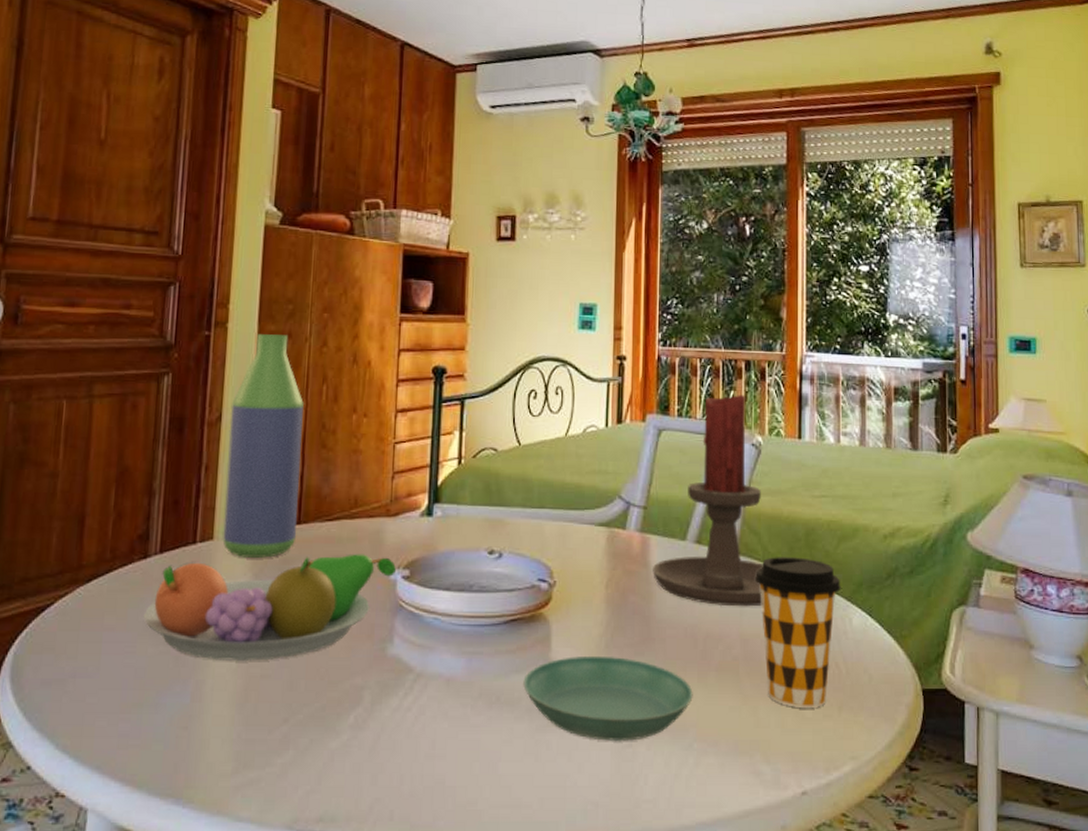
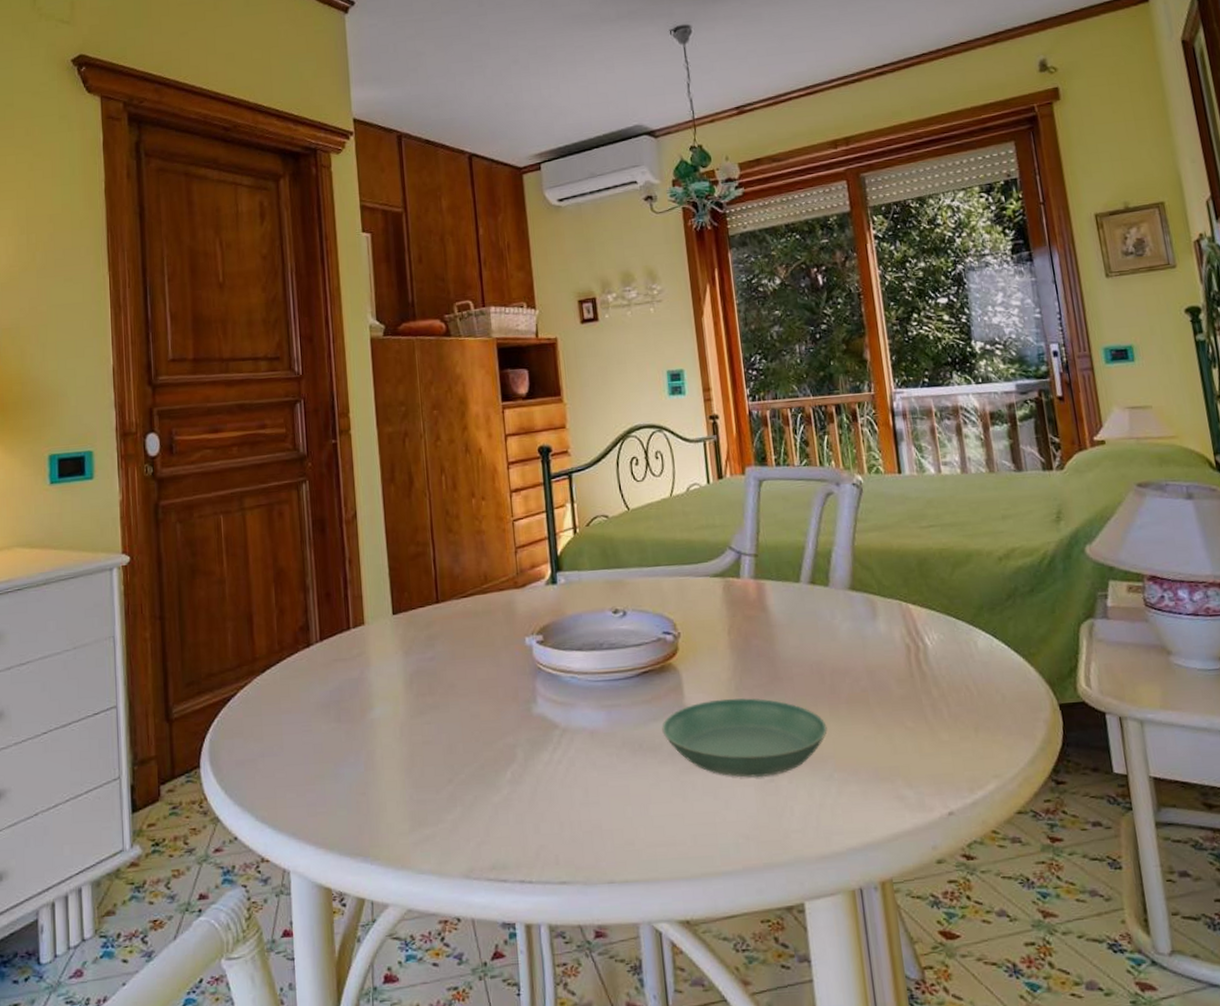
fruit bowl: present [143,554,396,661] -> none [314,624,530,732]
bottle: present [223,334,304,558] -> none [363,434,436,638]
candle holder: present [653,393,763,607] -> none [771,438,885,641]
coffee cup: present [755,557,841,709] -> none [873,587,962,732]

